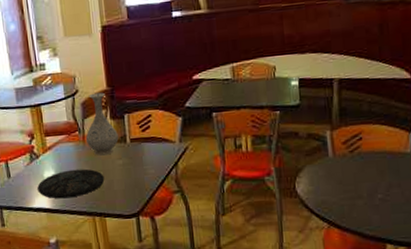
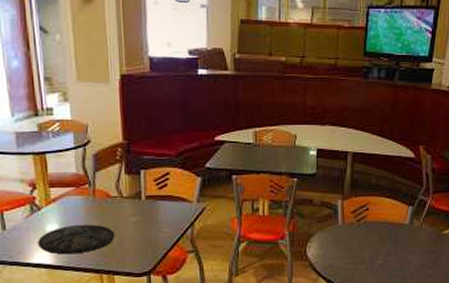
vase: present [85,92,119,156] -> none [96,145,133,211]

